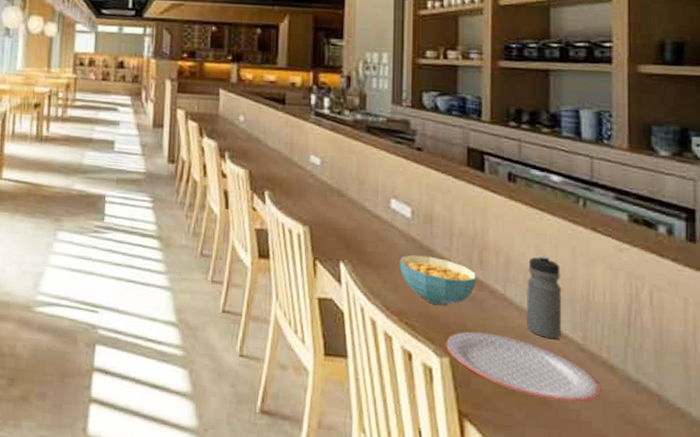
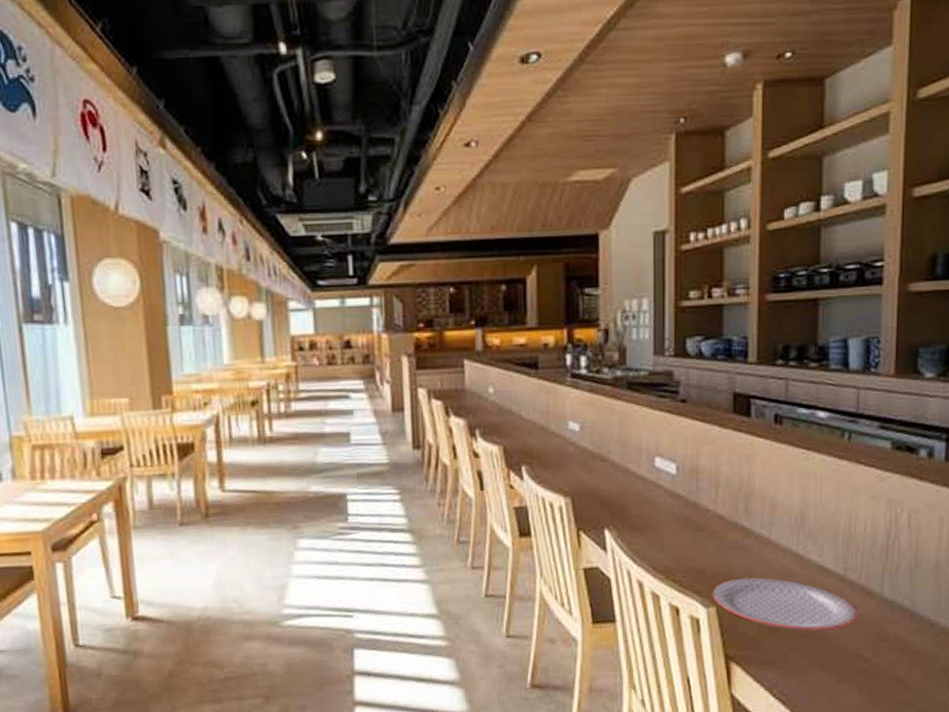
cereal bowl: present [399,254,476,306] -> none [665,510,742,559]
water bottle: present [527,254,562,340] -> none [791,493,825,575]

